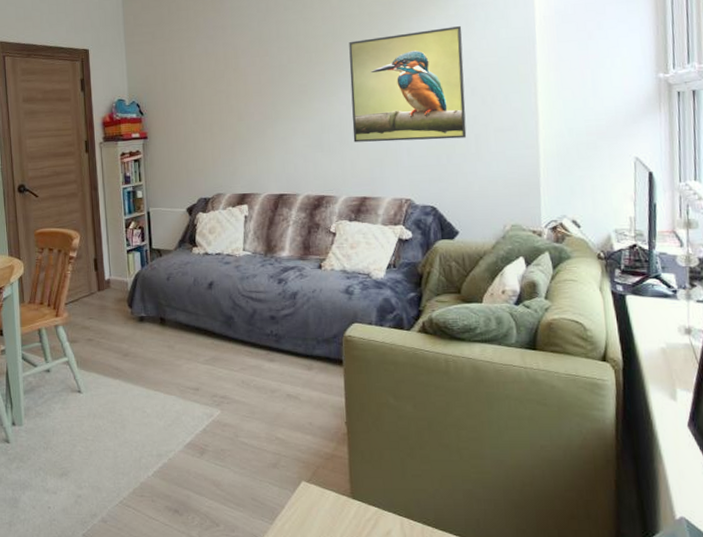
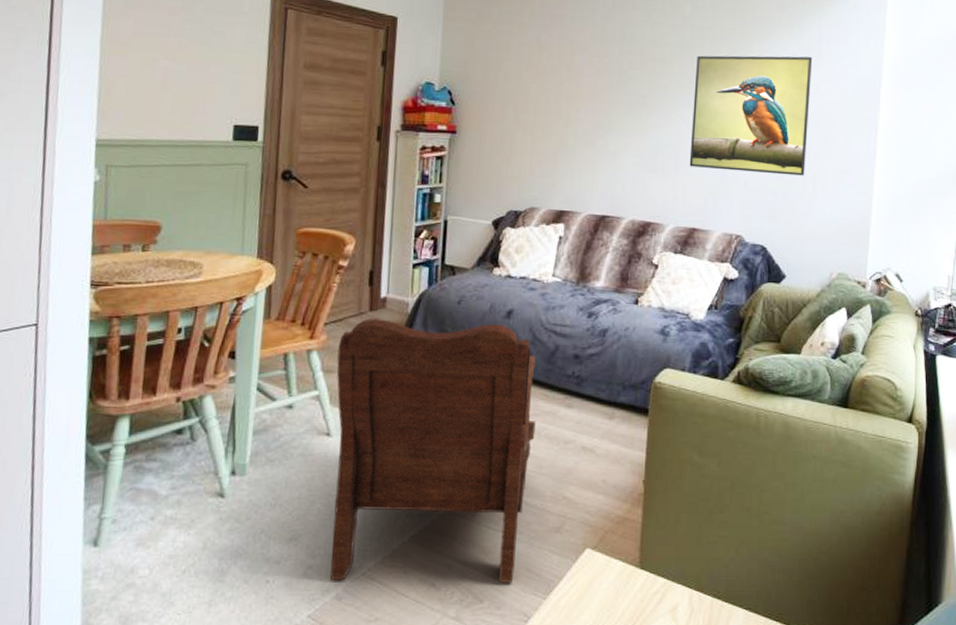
armchair: none [78,295,245,510] -> present [330,318,536,583]

